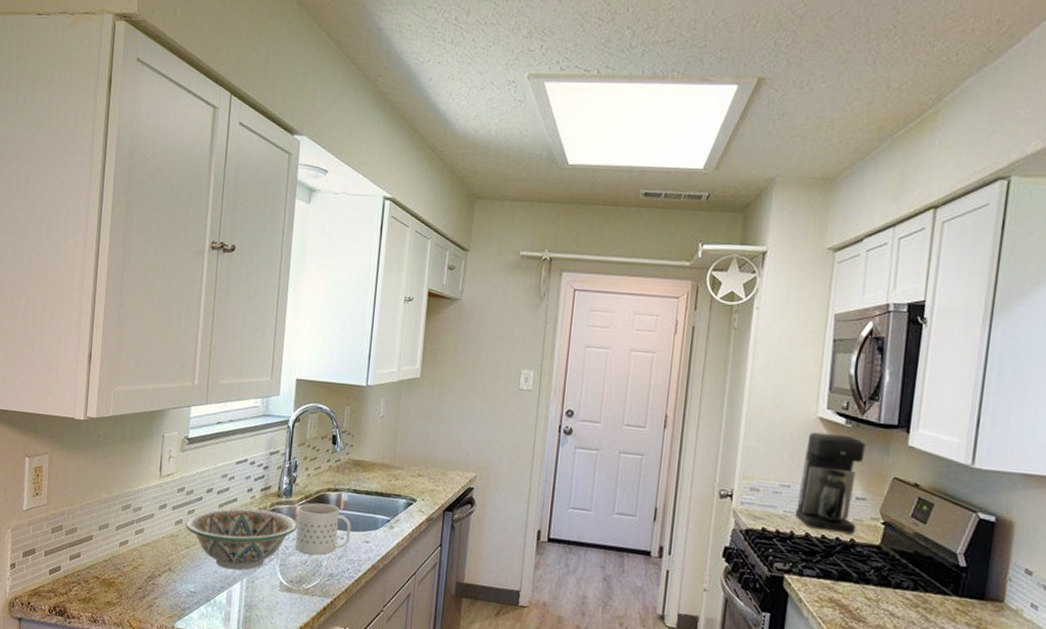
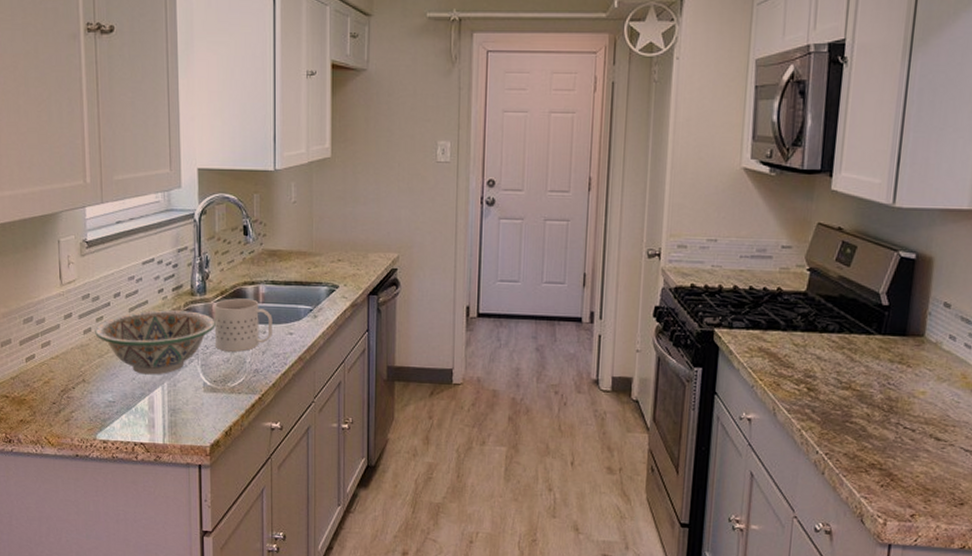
coffee maker: present [795,432,866,534] -> none [723,183,790,282]

